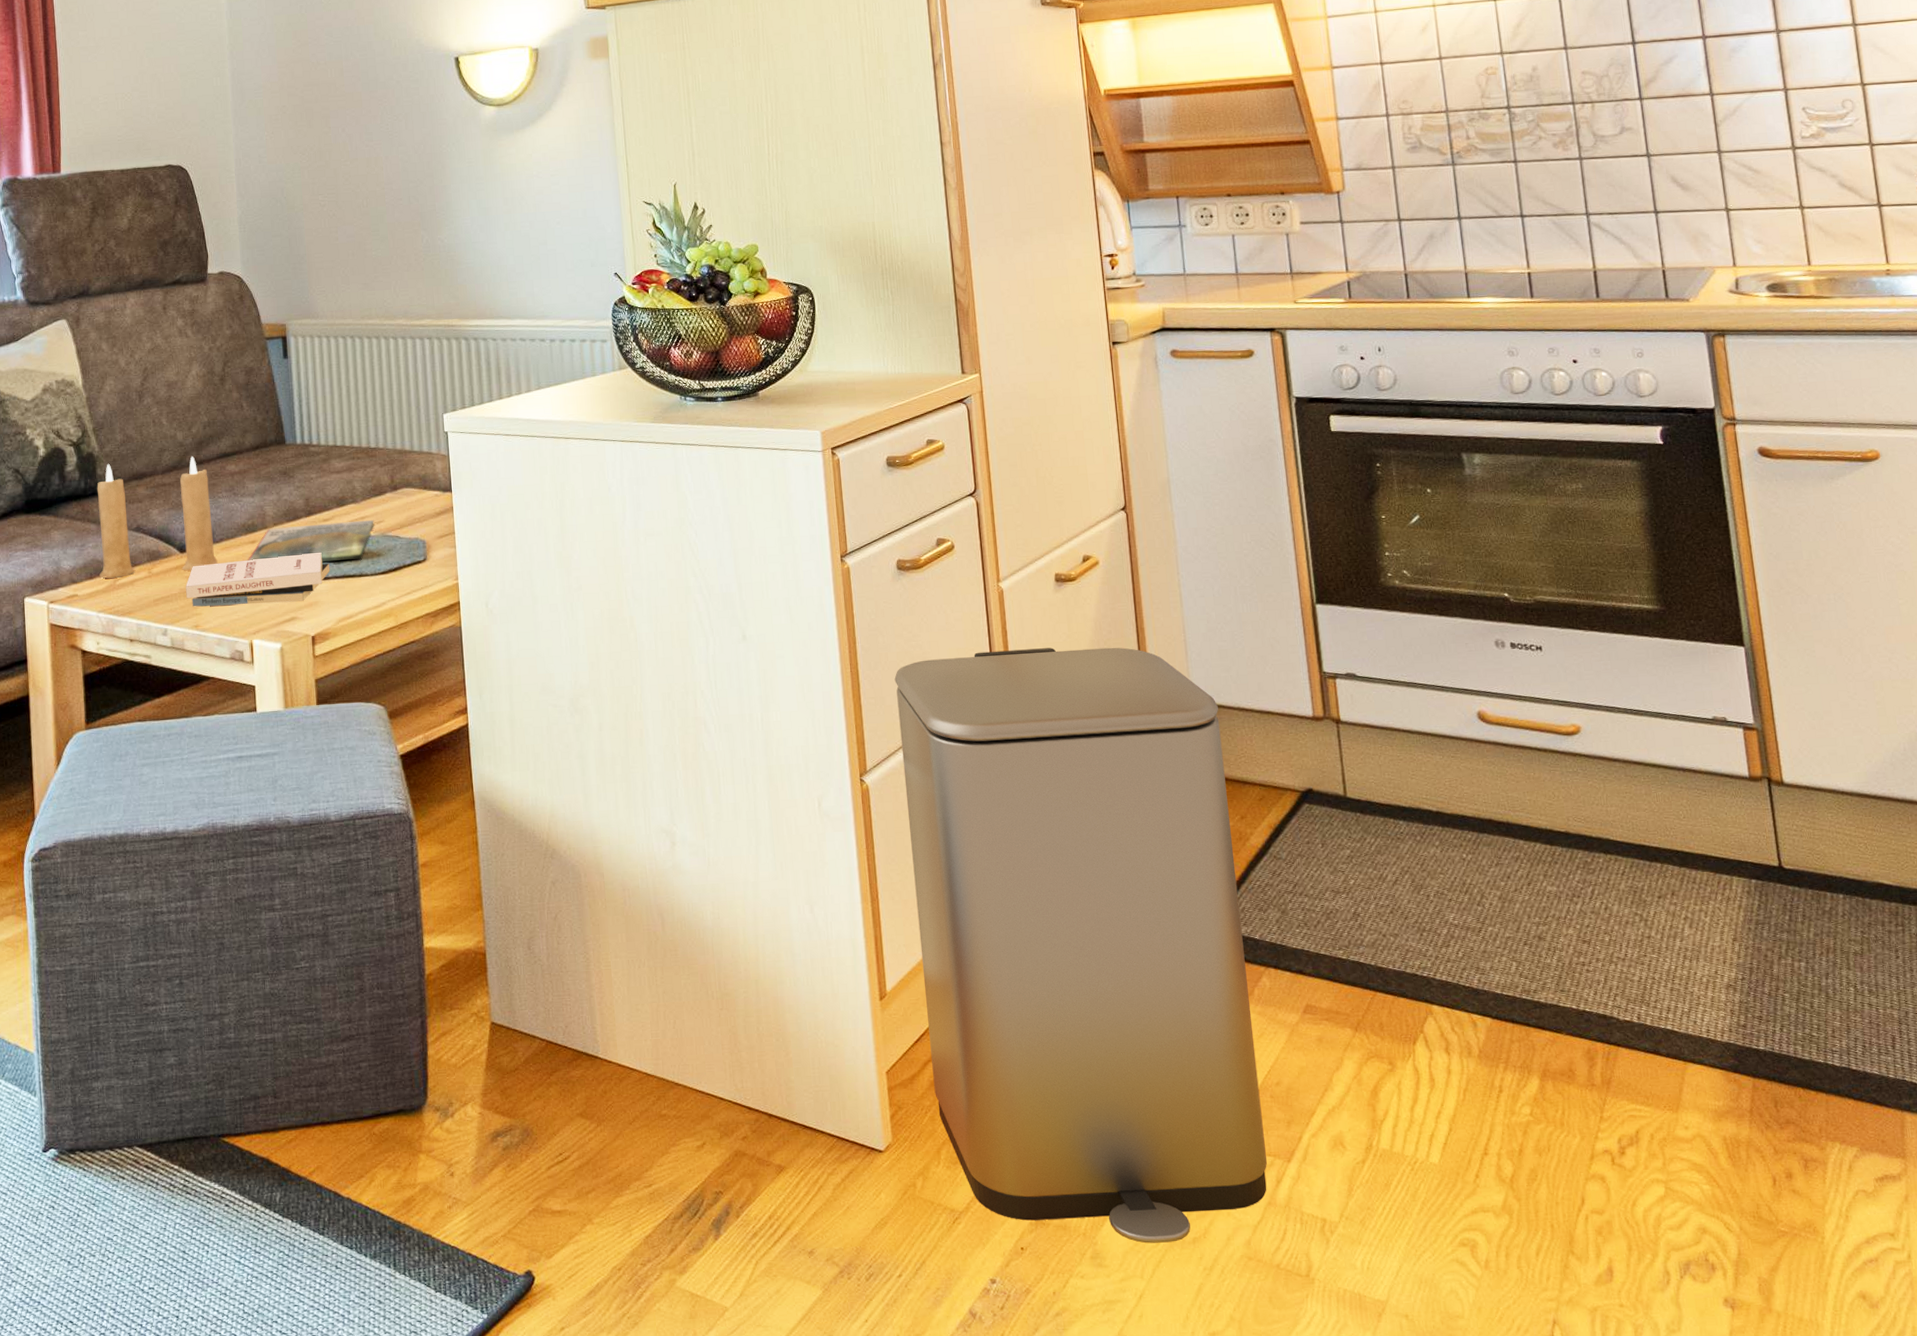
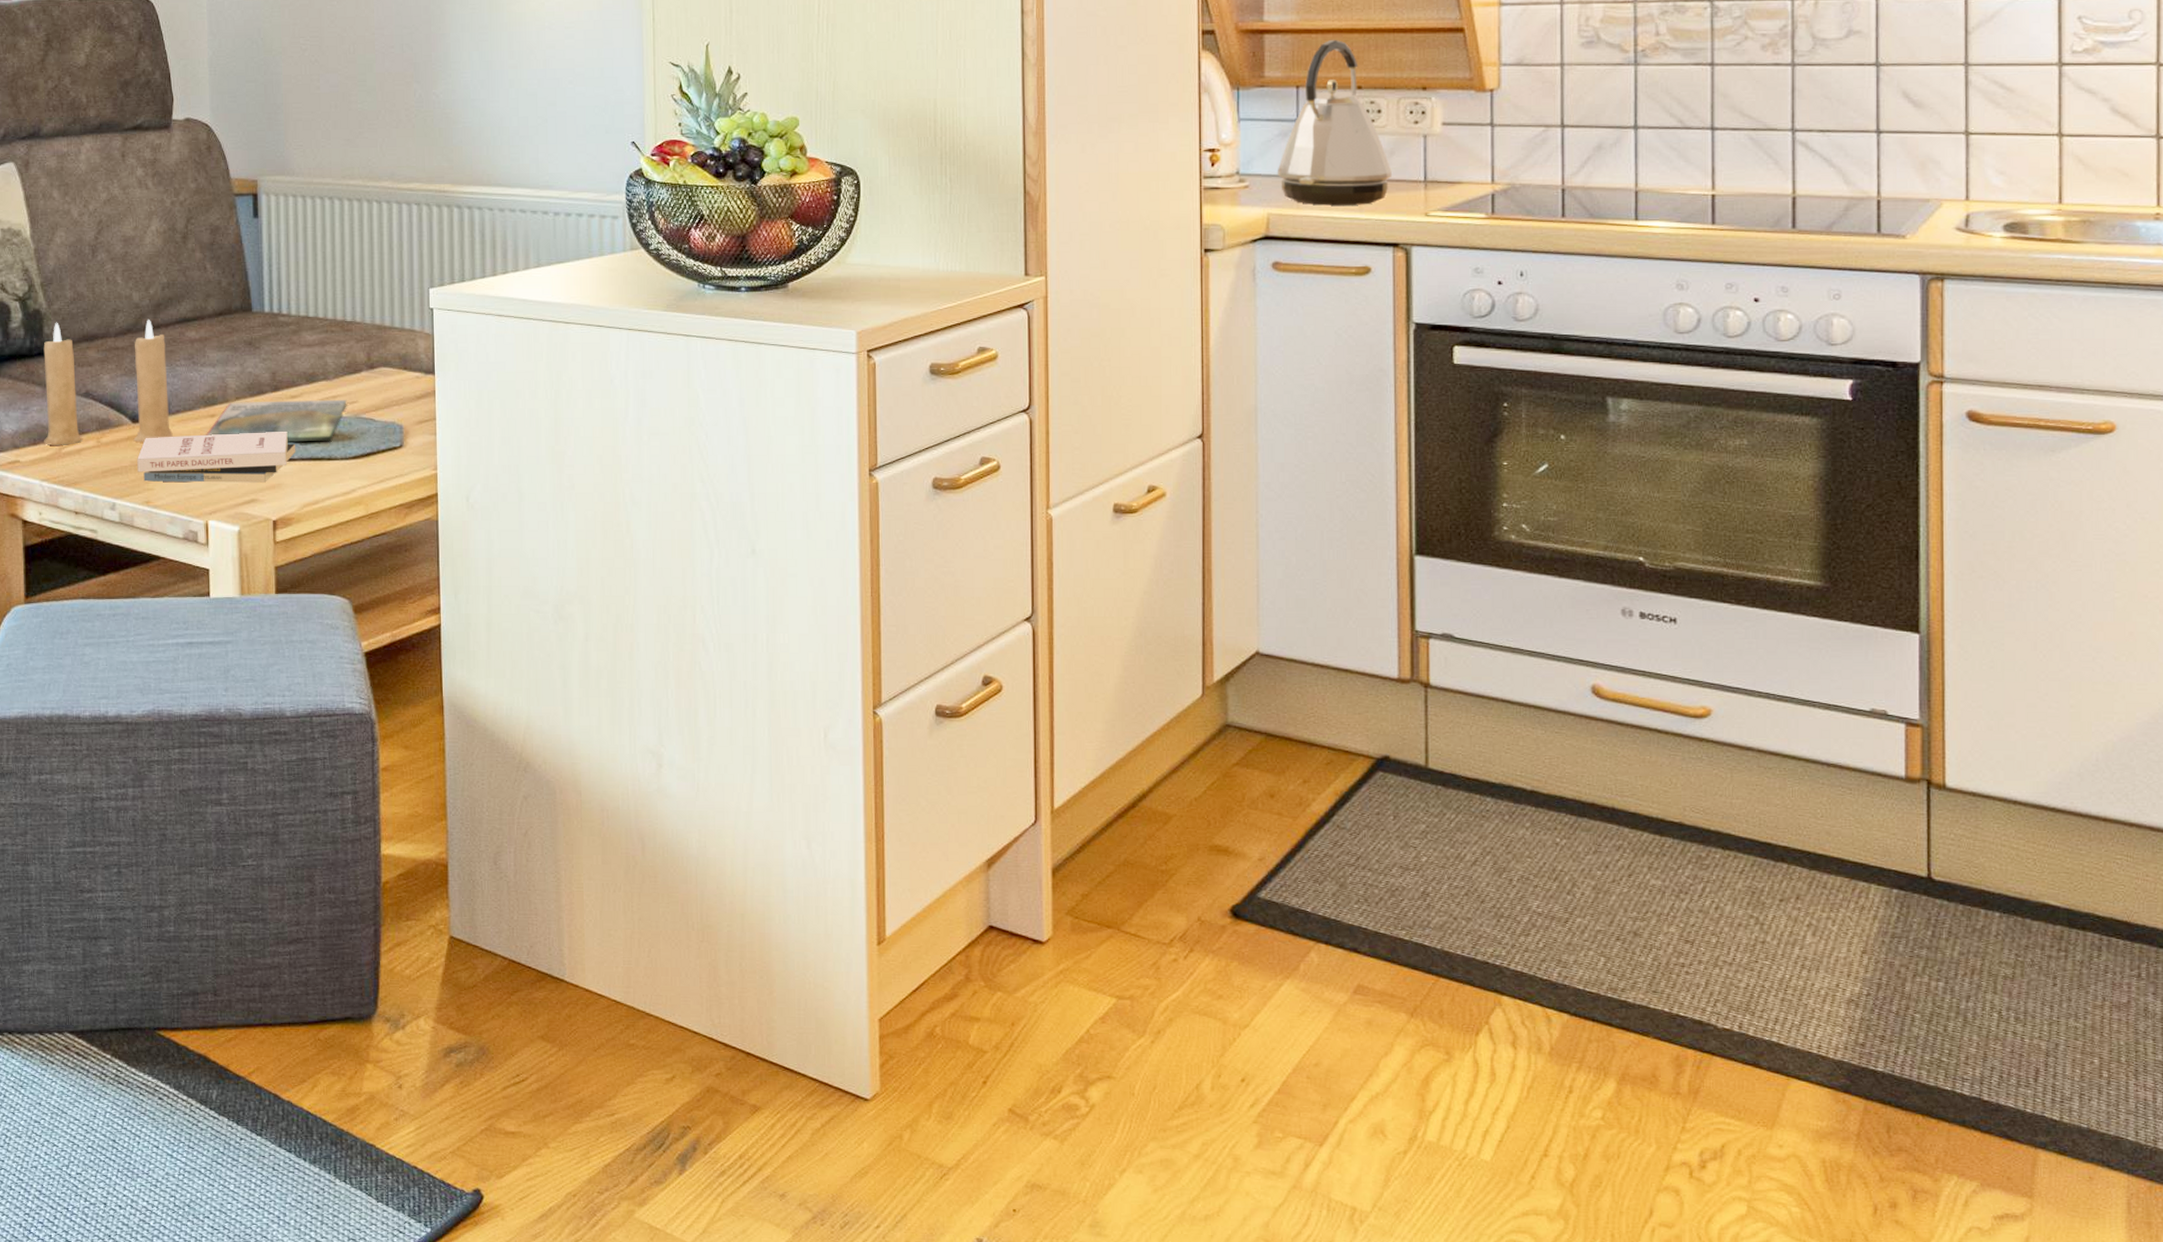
pedal bin: present [894,647,1267,1244] -> none [920,584,1296,1218]
kettle: none [1167,155,1263,299] -> present [1277,39,1392,206]

